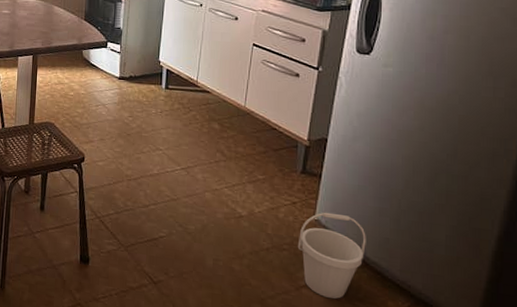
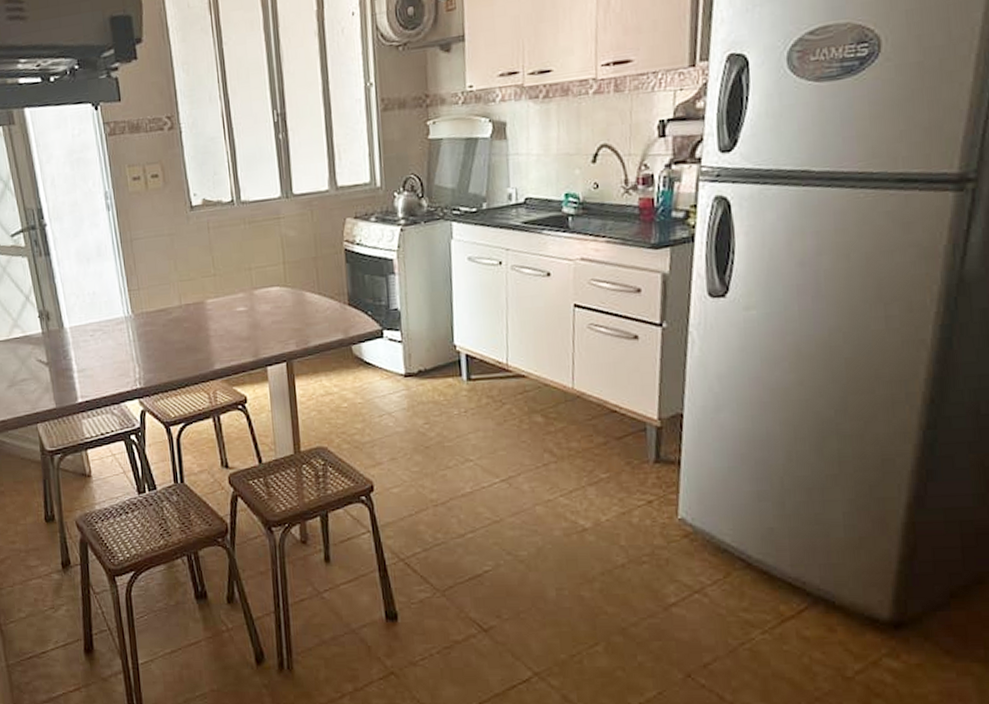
bucket: present [297,212,366,299] -> none [660,506,746,615]

